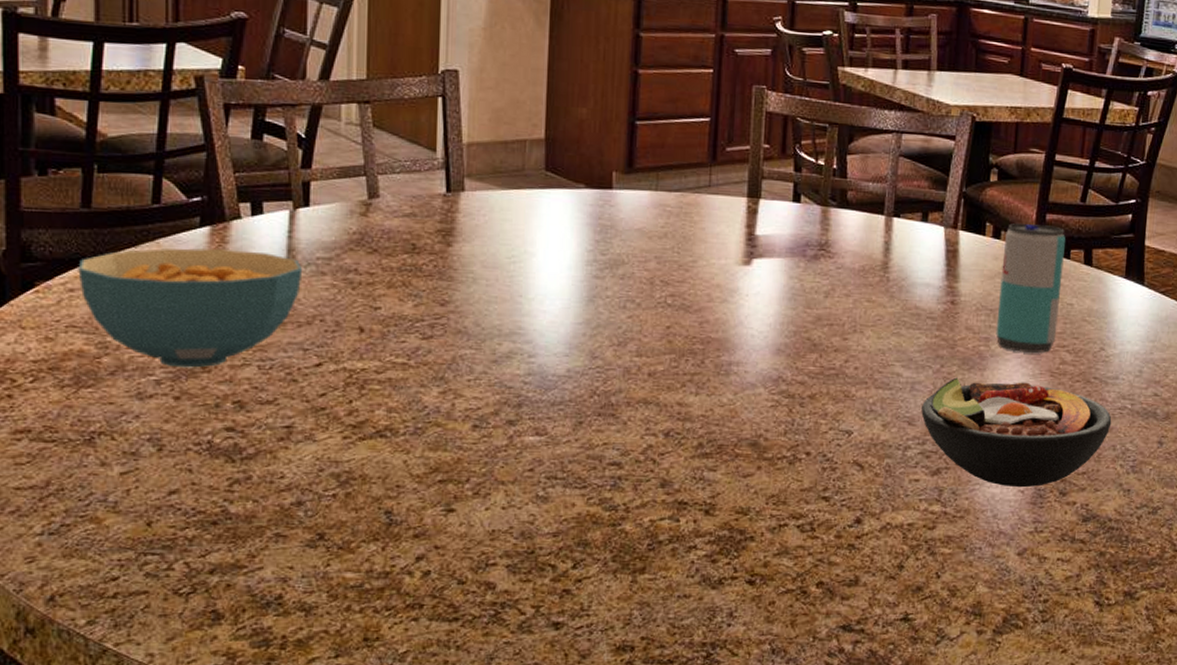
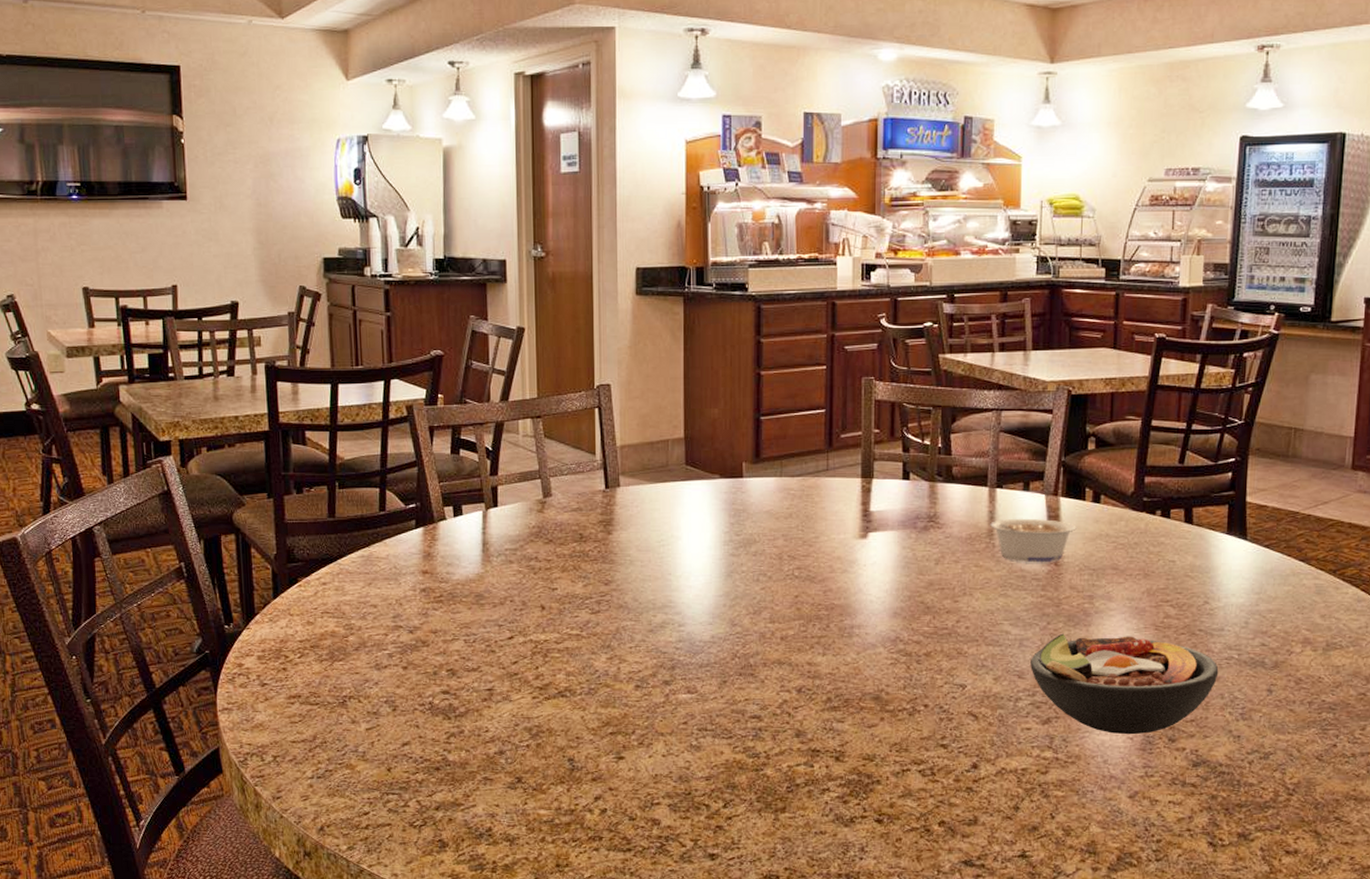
cereal bowl: present [78,248,303,368] -> none [328,546,495,643]
legume: none [885,251,975,301] -> present [990,518,1077,563]
beverage can: present [996,223,1065,353] -> none [1099,488,1165,608]

